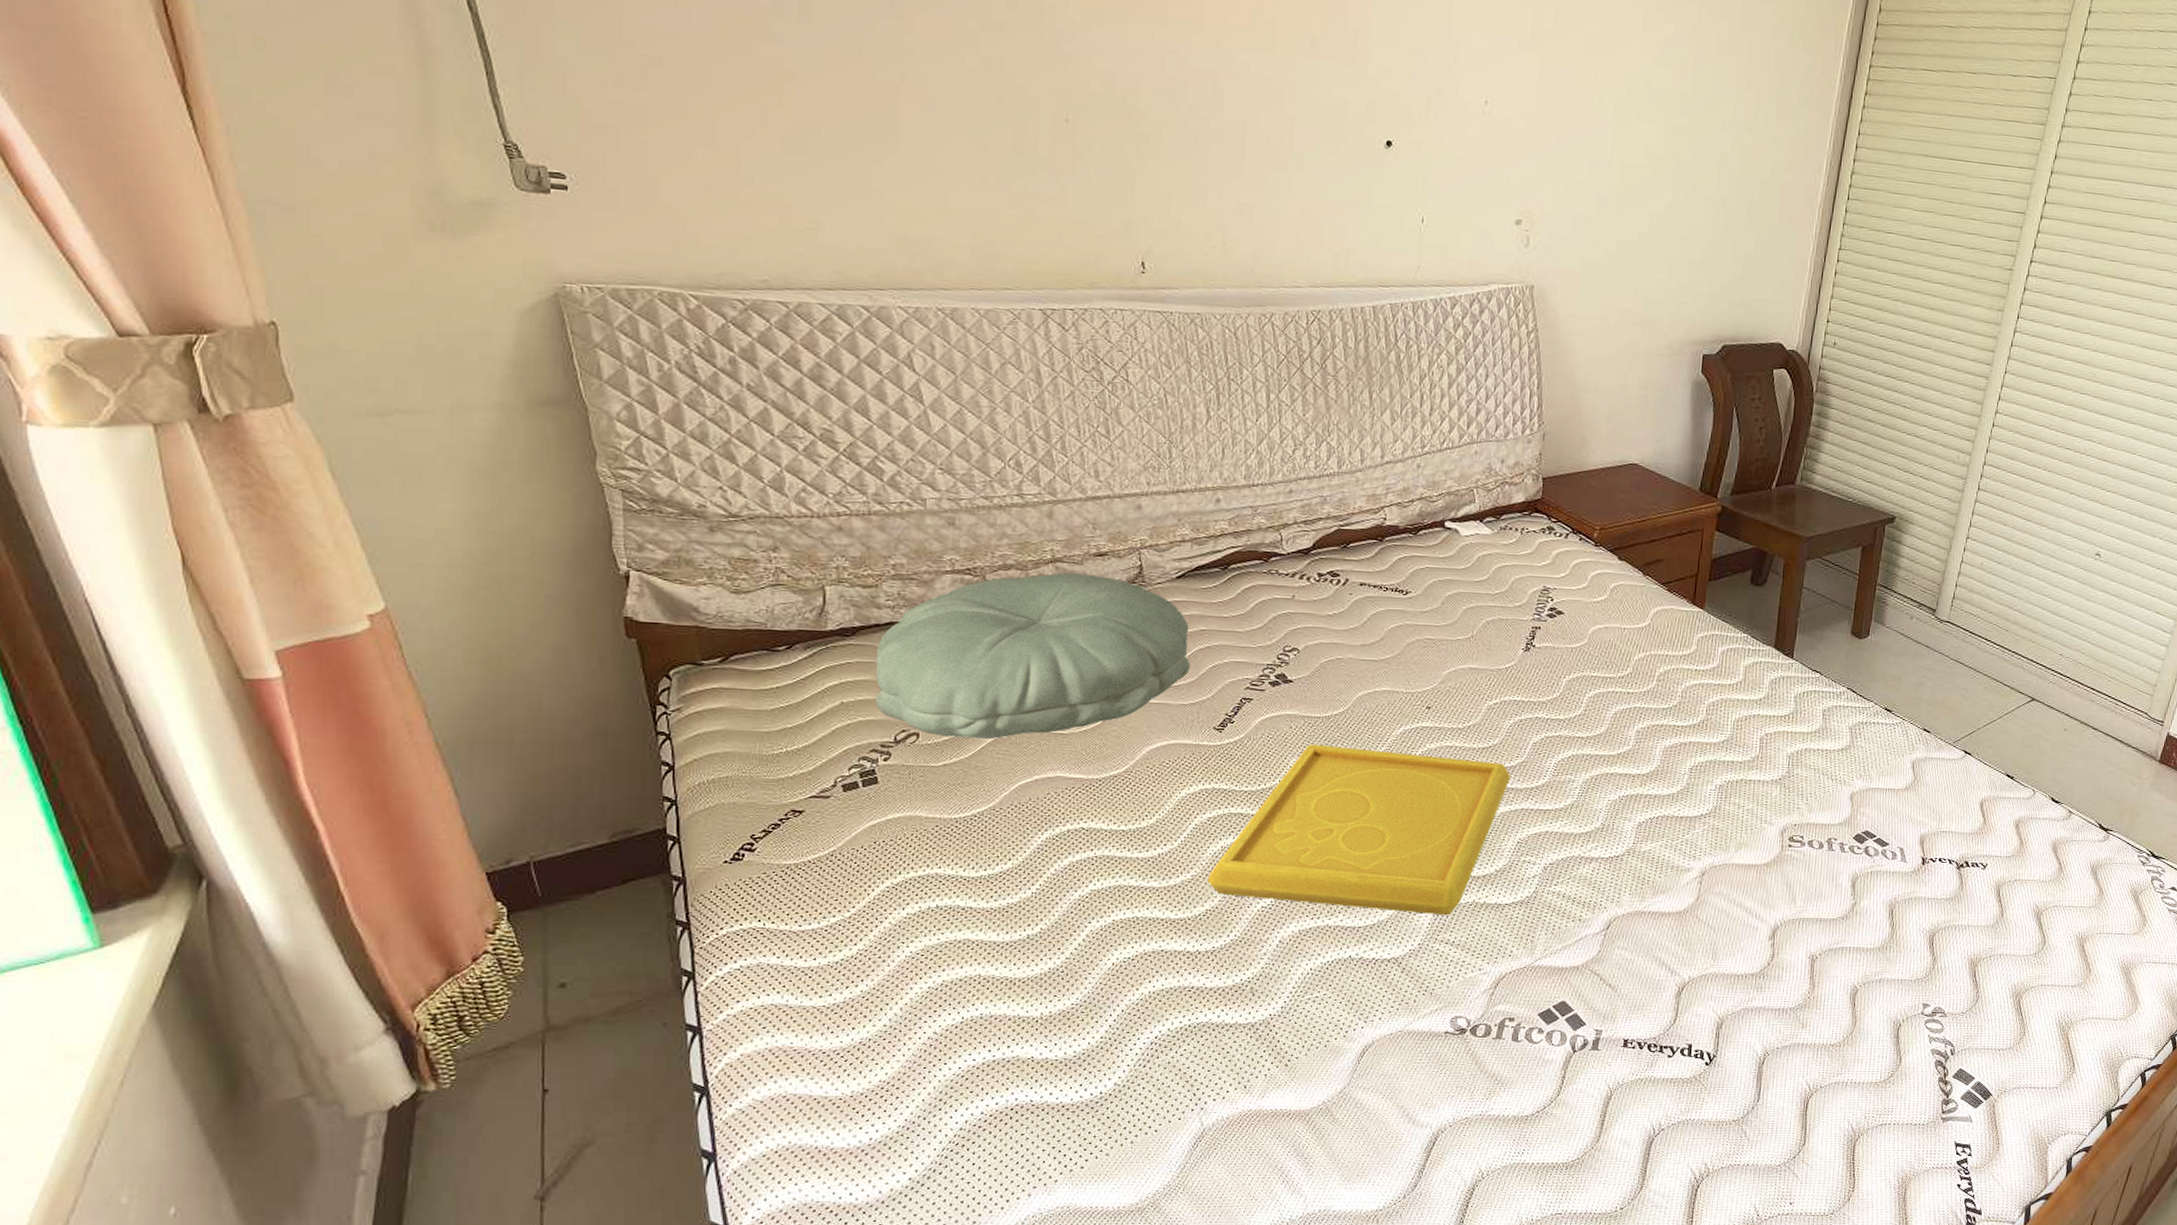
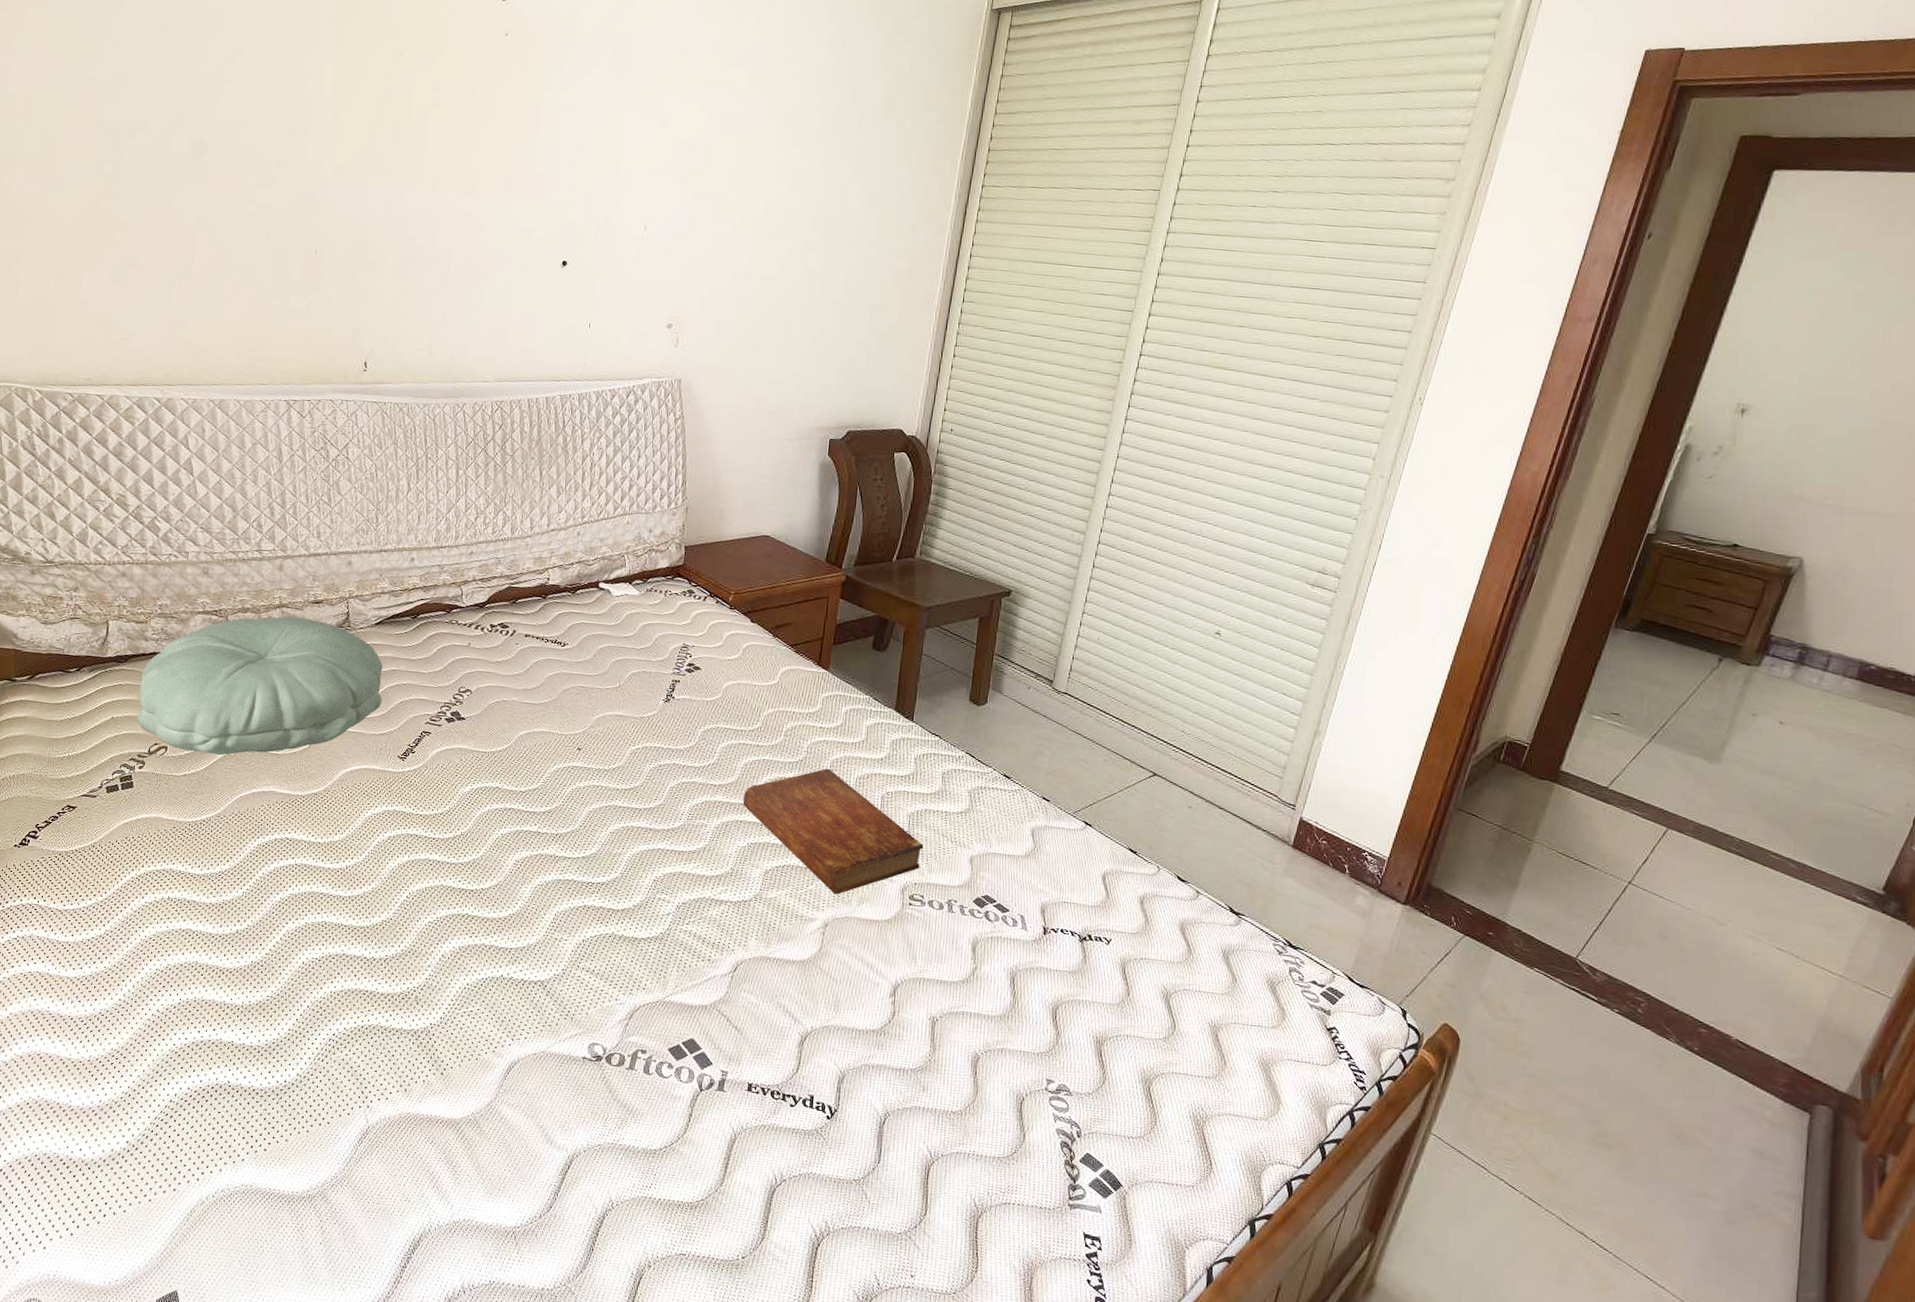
serving tray: present [1208,744,1510,916] -> none [385,776,649,945]
bible: none [1613,712,1804,842] -> present [742,768,924,894]

